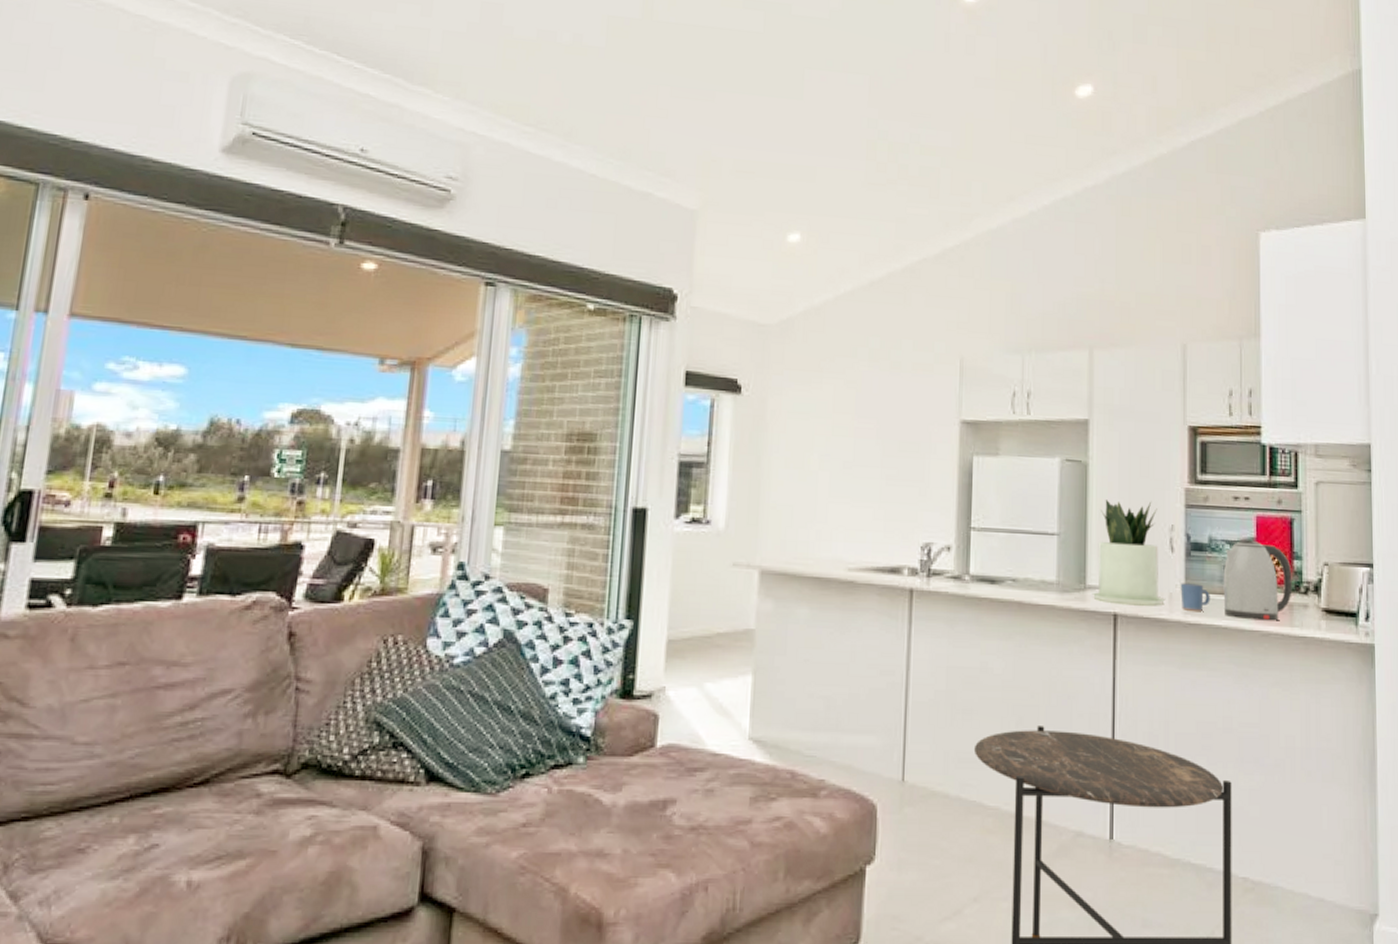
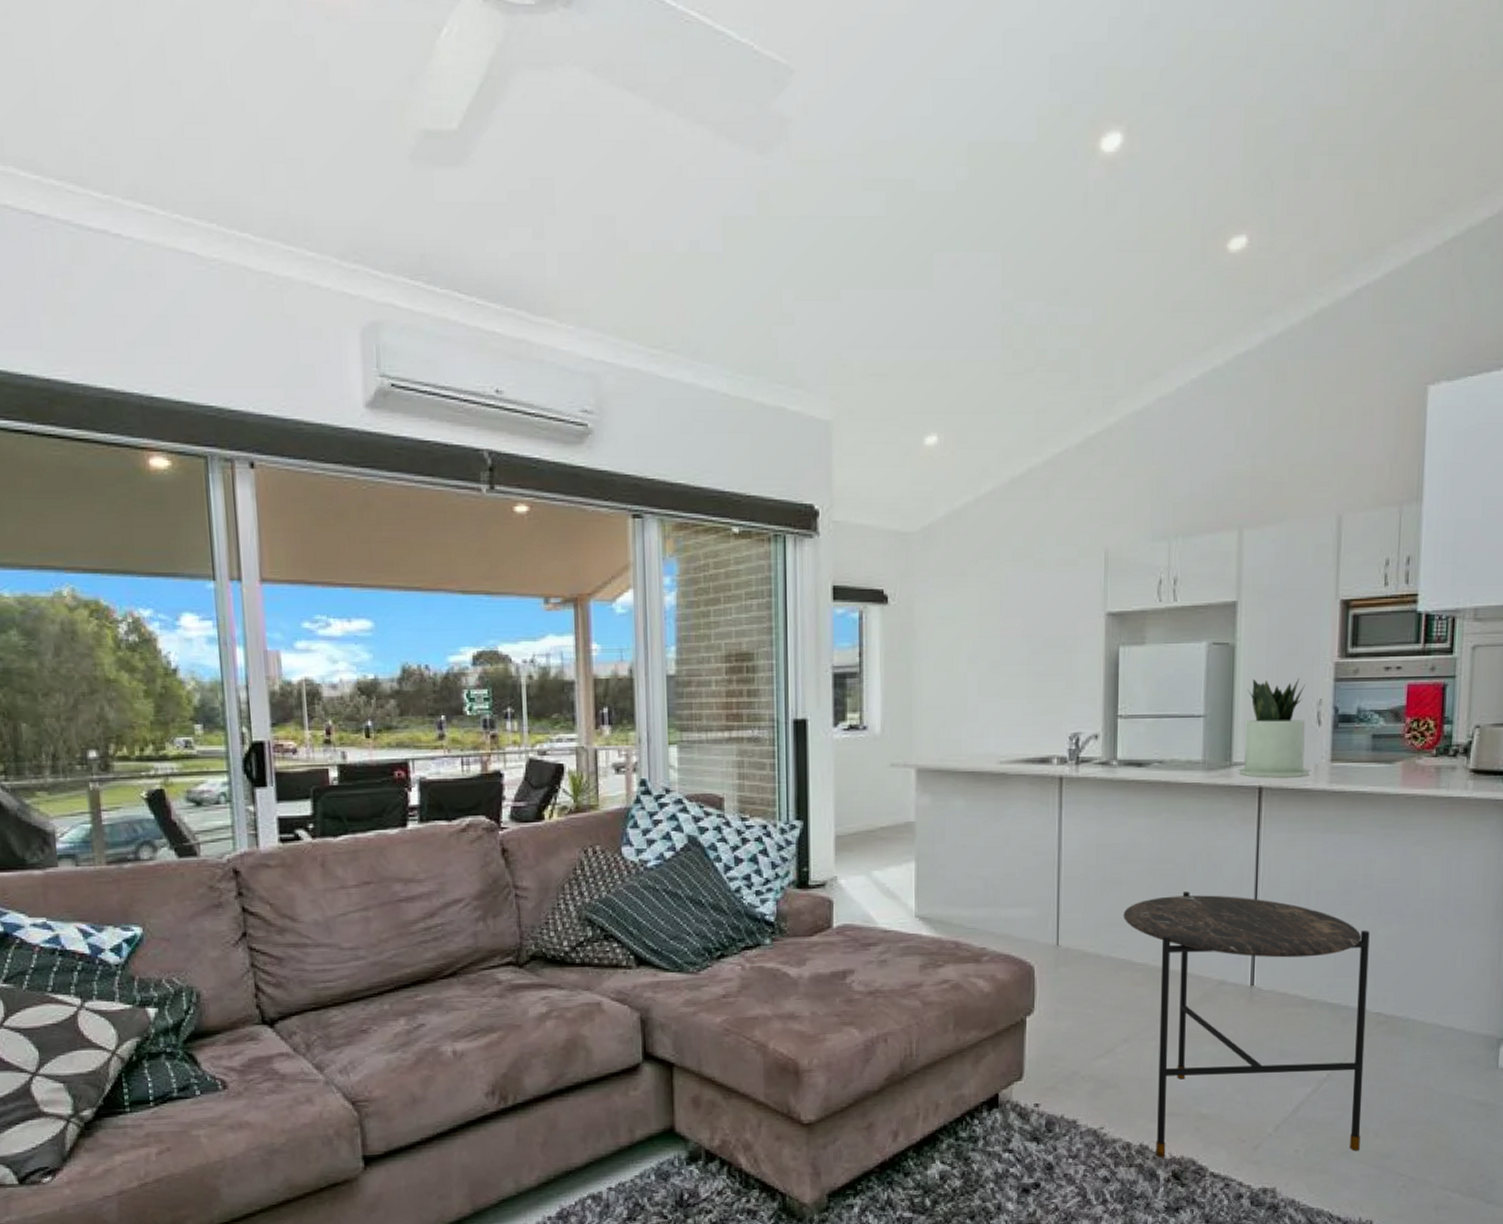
mug: present [1180,583,1210,611] -> none [1326,754,1357,780]
kettle: present [1223,540,1292,621] -> none [1369,708,1442,785]

